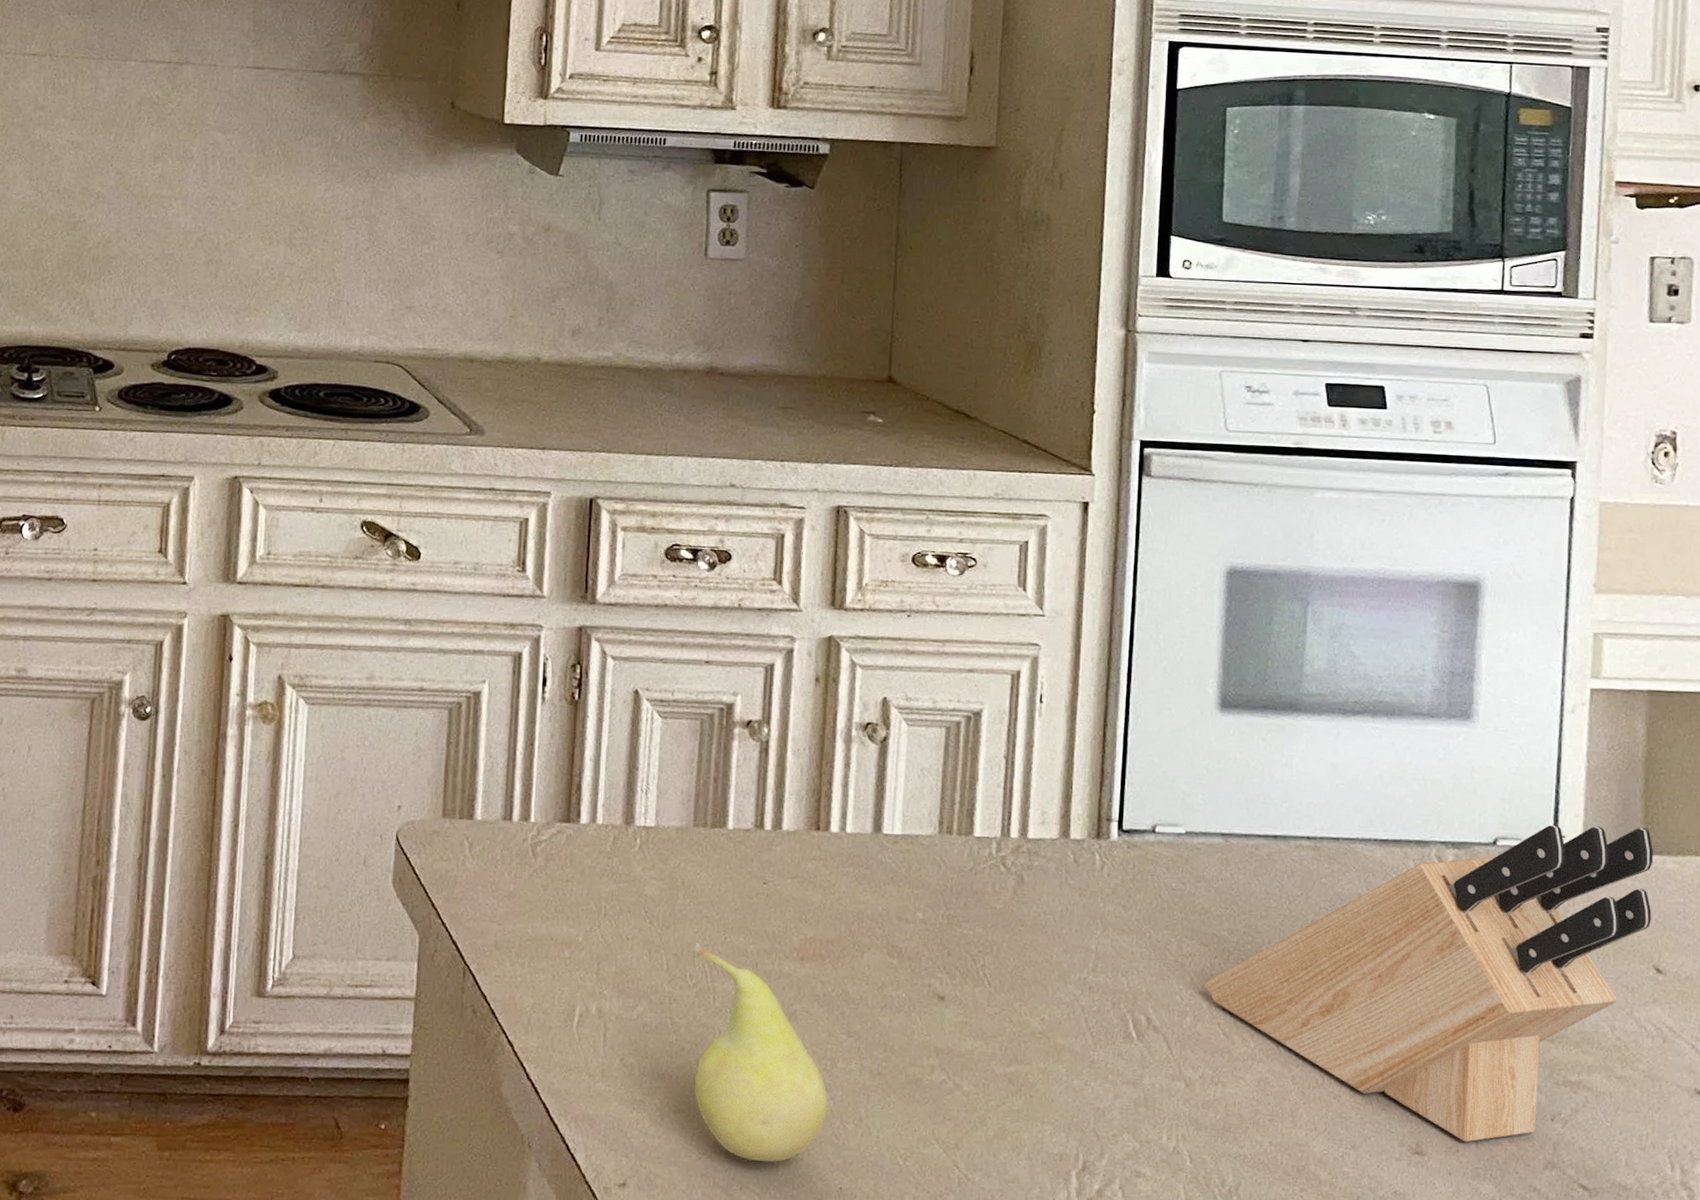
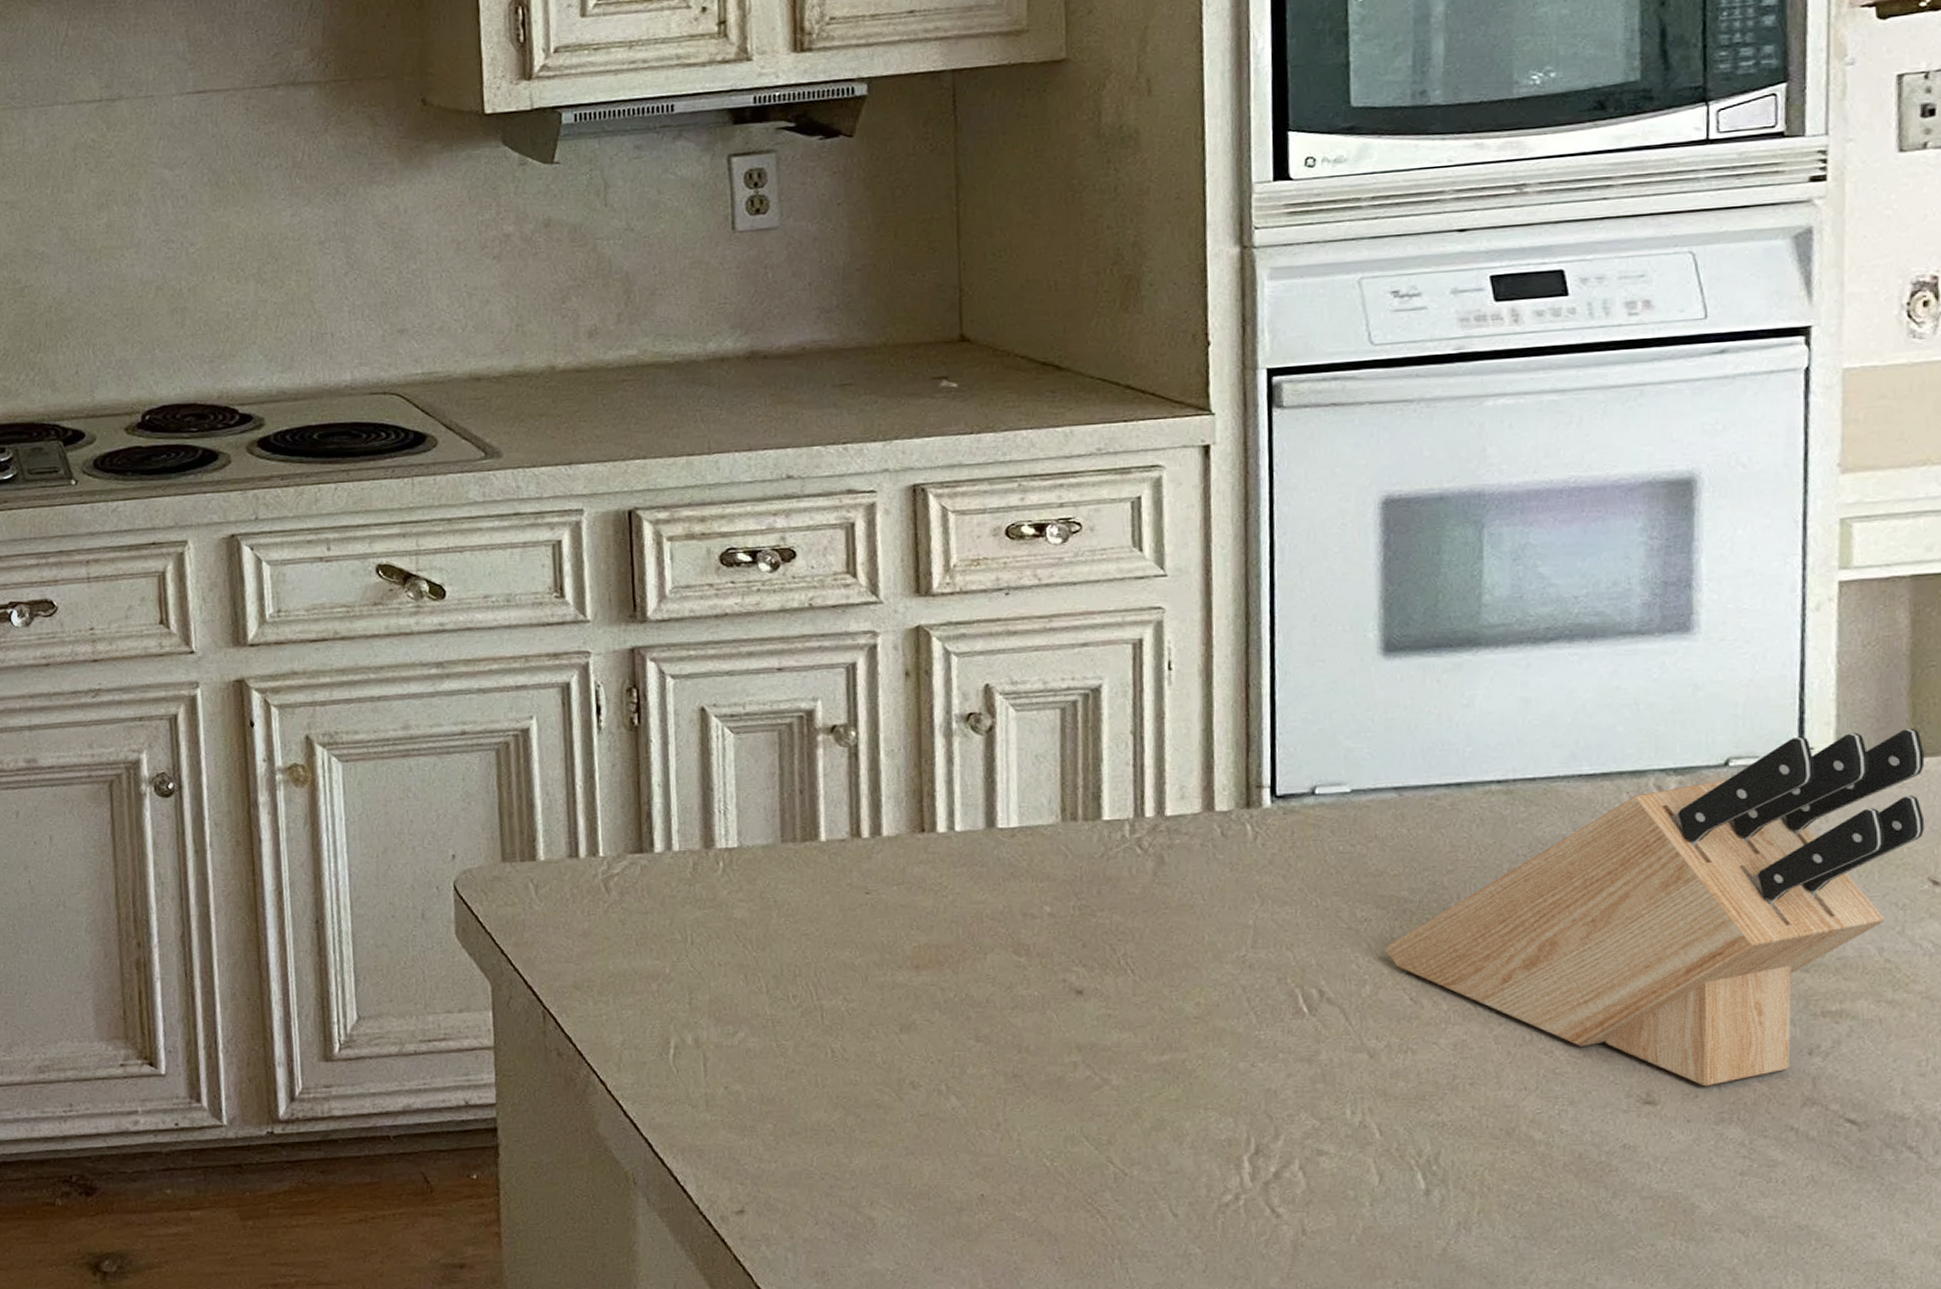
fruit: present [692,941,829,1163] -> none [792,960,961,1177]

